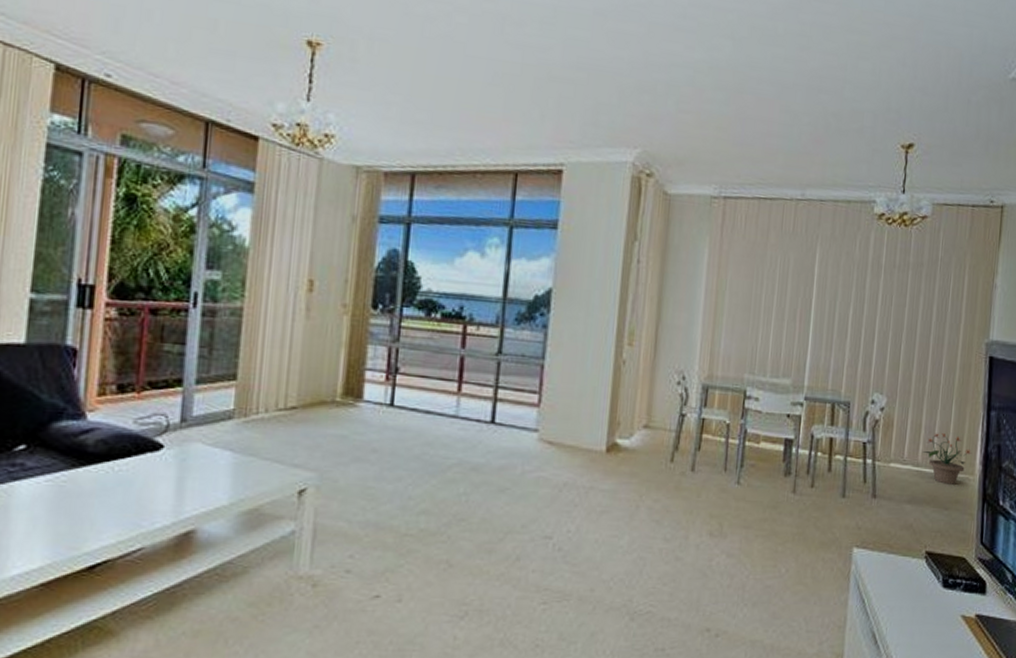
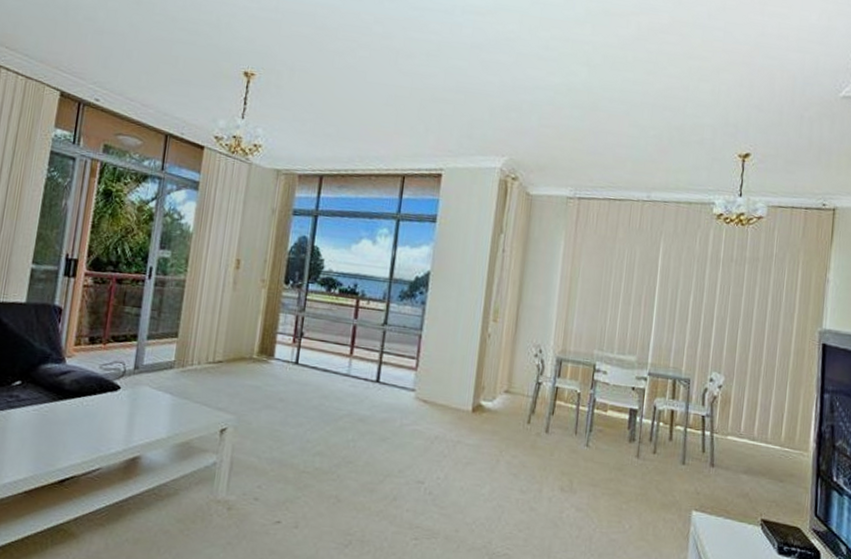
potted plant: present [923,433,972,484] -> none [758,411,806,459]

